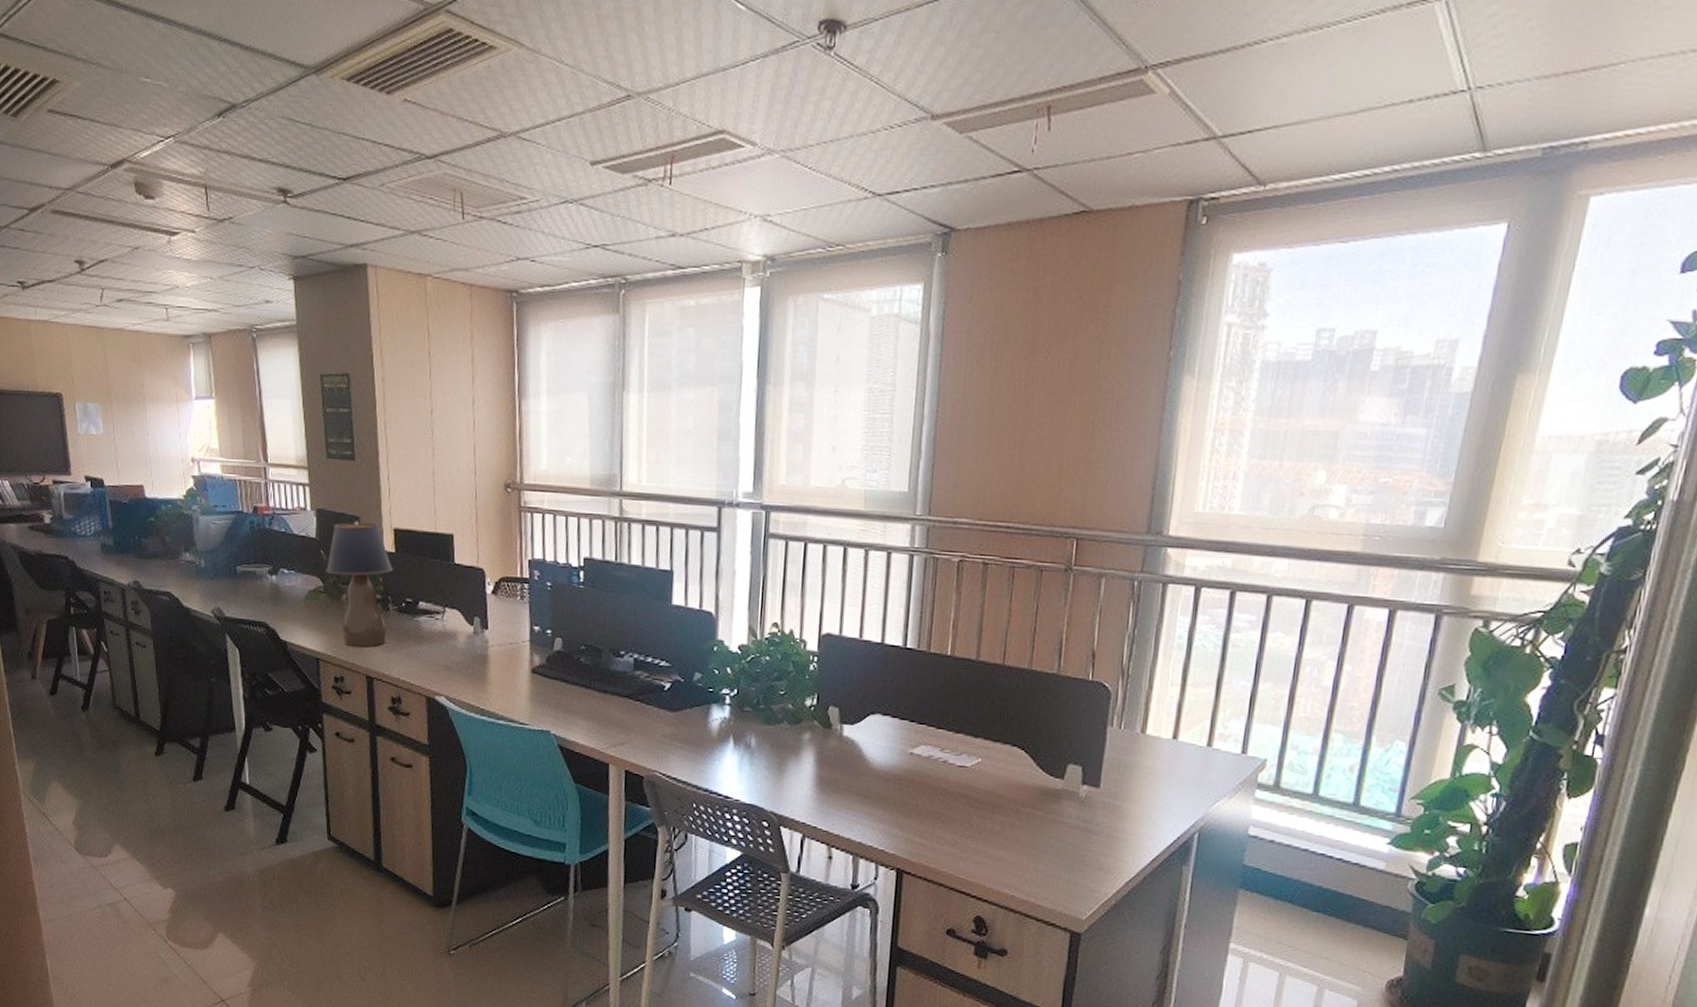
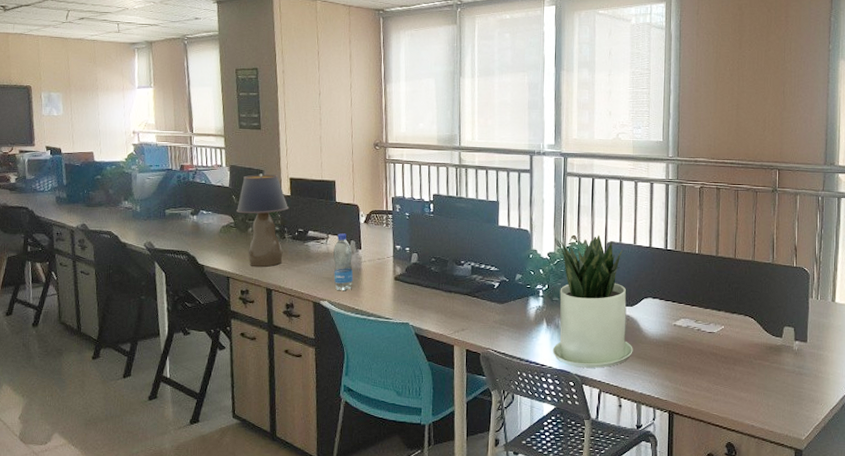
bottle: none [452,606,478,685] -> present [333,233,354,291]
planter: none [740,623,852,806] -> present [552,235,633,368]

